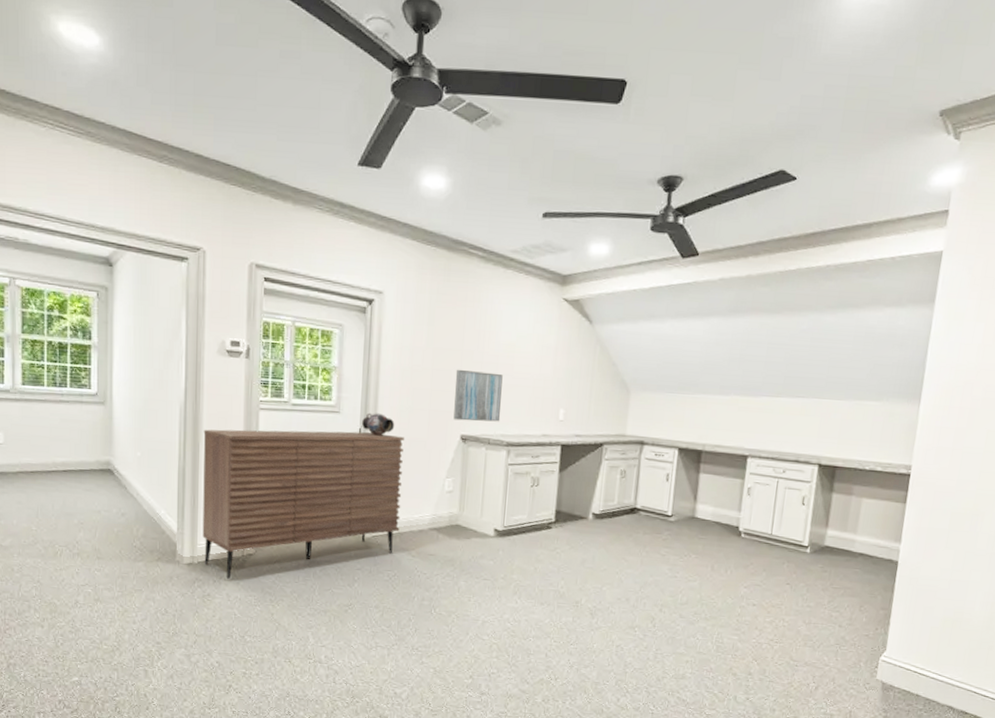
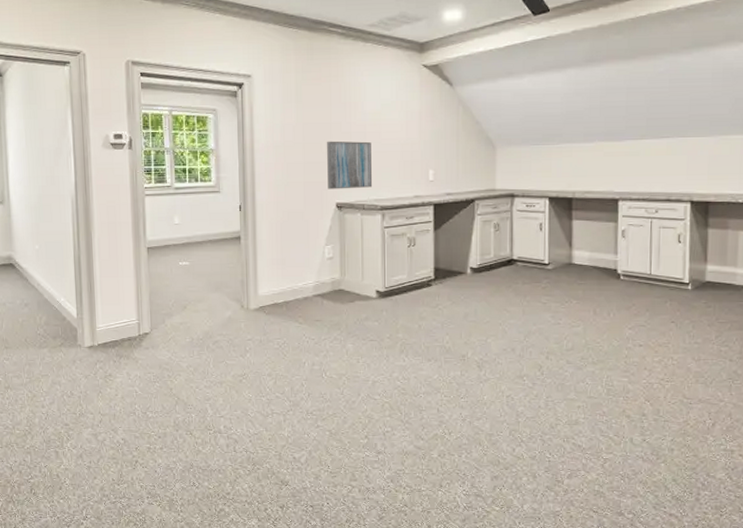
sideboard: present [202,429,404,579] -> none [95,208,285,358]
decorative vase: present [362,412,395,436] -> none [242,189,273,211]

